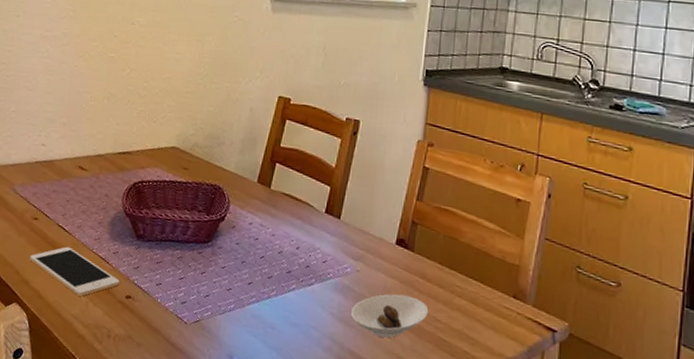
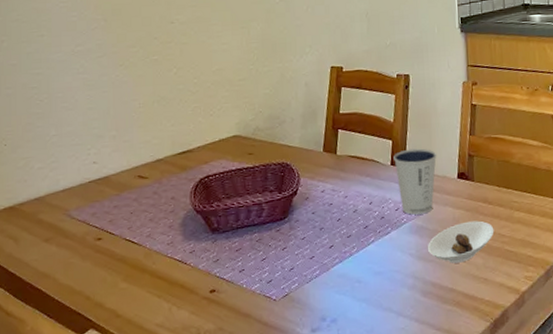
cell phone: present [29,246,120,297] -> none [98,258,201,304]
dixie cup: none [329,199,377,274] -> present [393,148,437,215]

